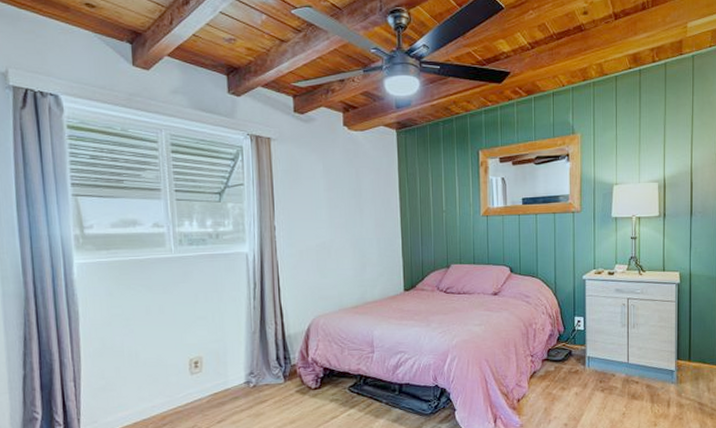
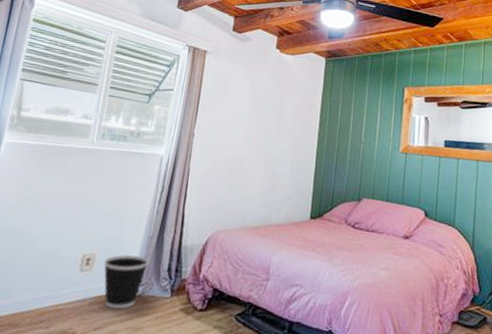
wastebasket: none [212,351,256,402] -> present [103,254,149,310]

